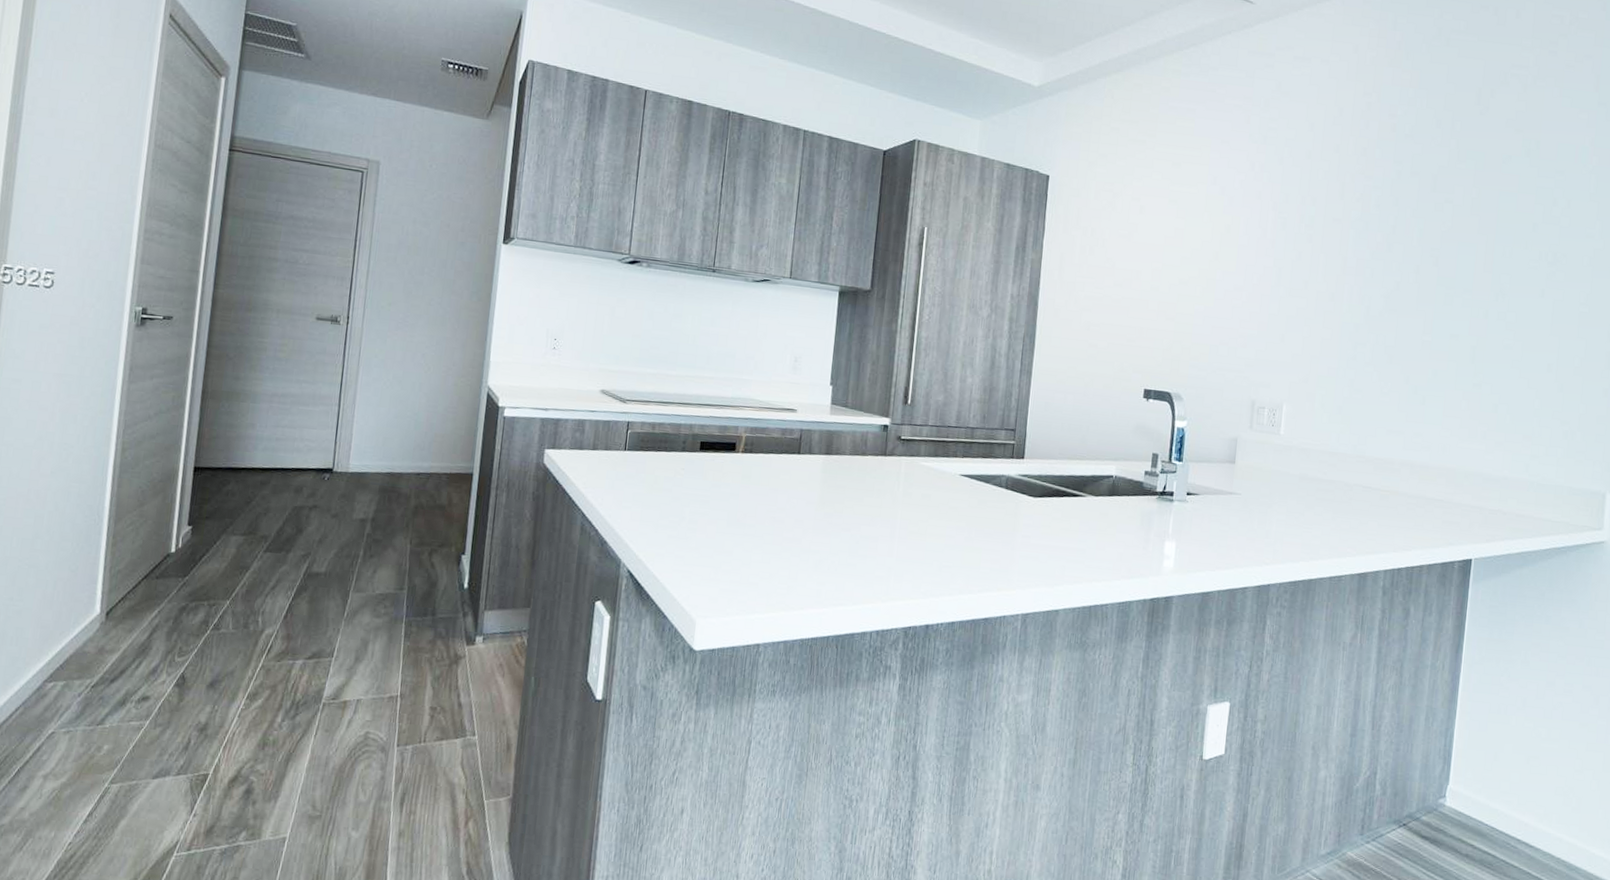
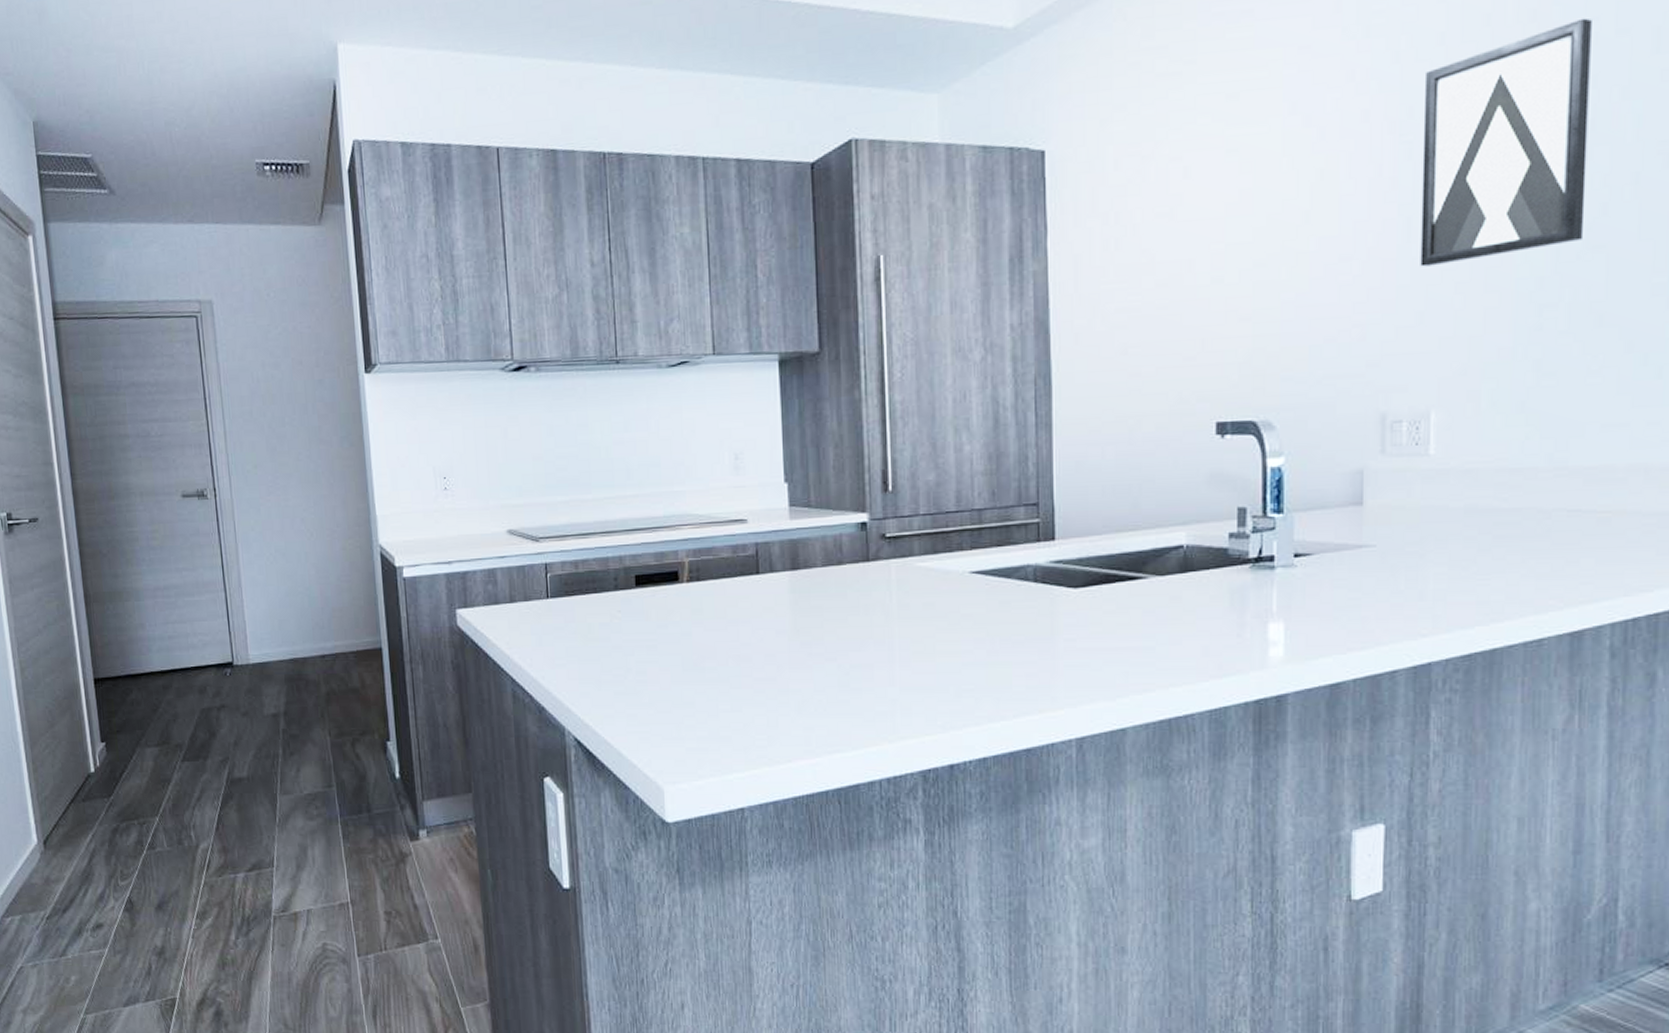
wall art: none [1284,160,1398,305] -> present [1420,18,1592,267]

